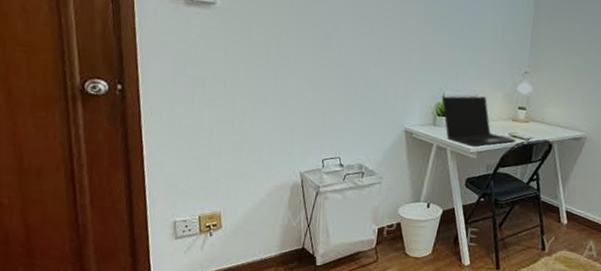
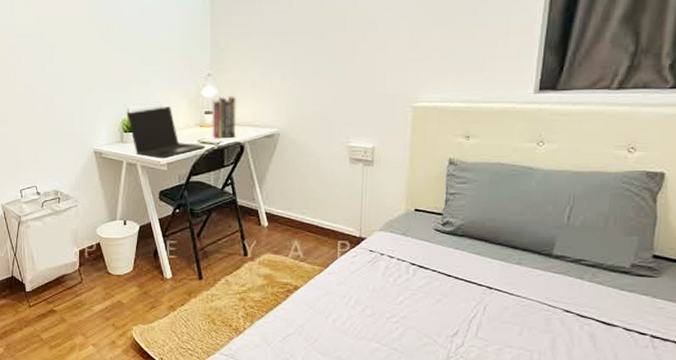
books: none [523,94,550,136] -> present [212,96,236,139]

